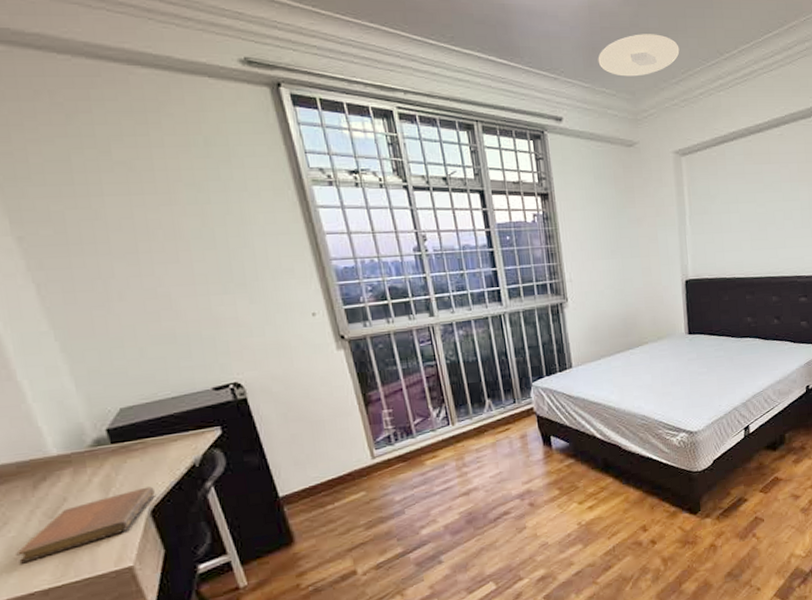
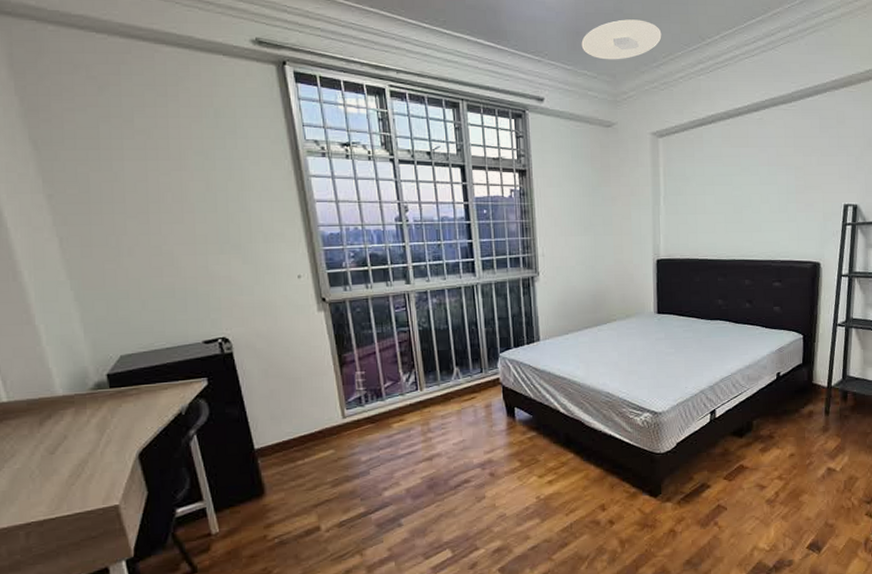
notebook: present [16,486,155,564] -> none [19,430,144,495]

